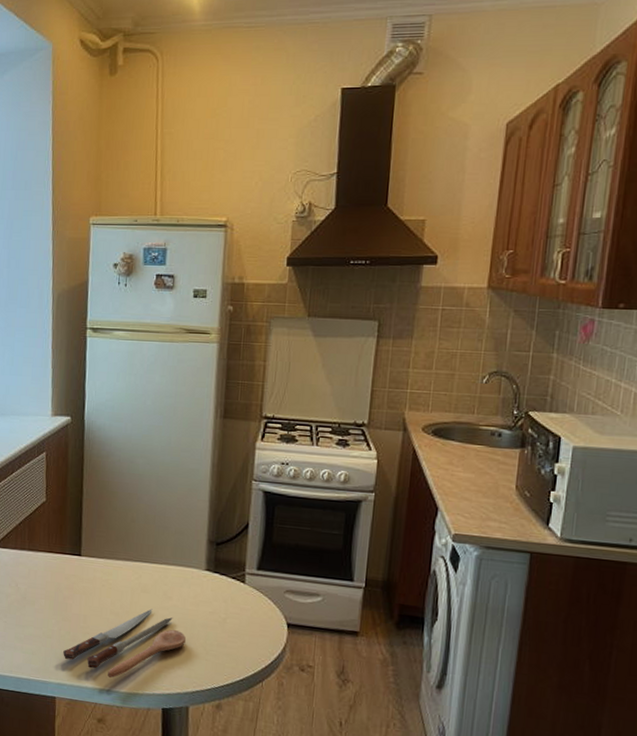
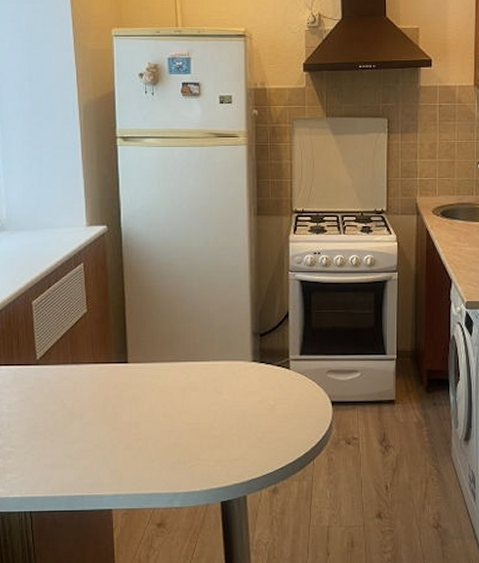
spoon: present [63,609,186,678] -> none [116,406,238,480]

